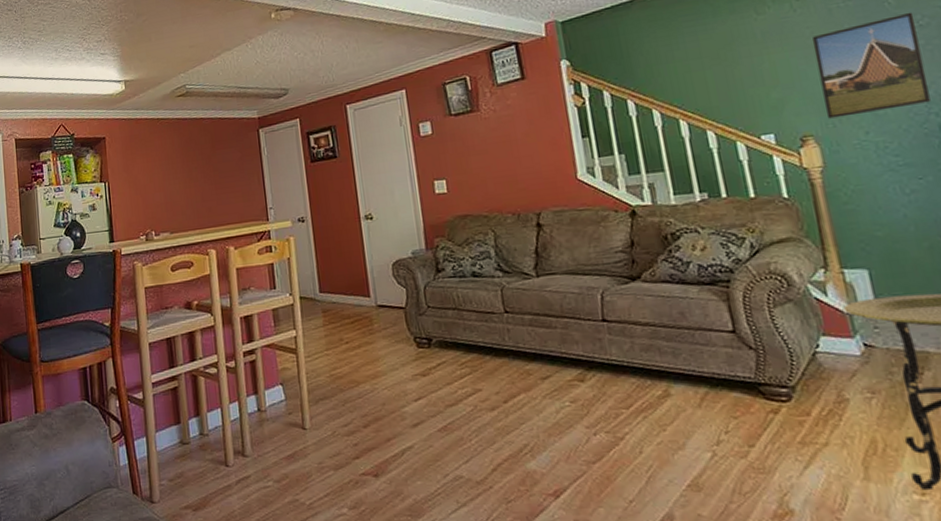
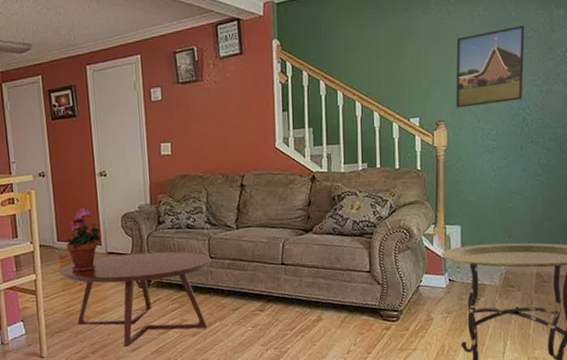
coffee table: none [322,305,510,422] -> present [59,252,212,347]
potted plant: none [329,254,369,329] -> present [66,207,101,273]

